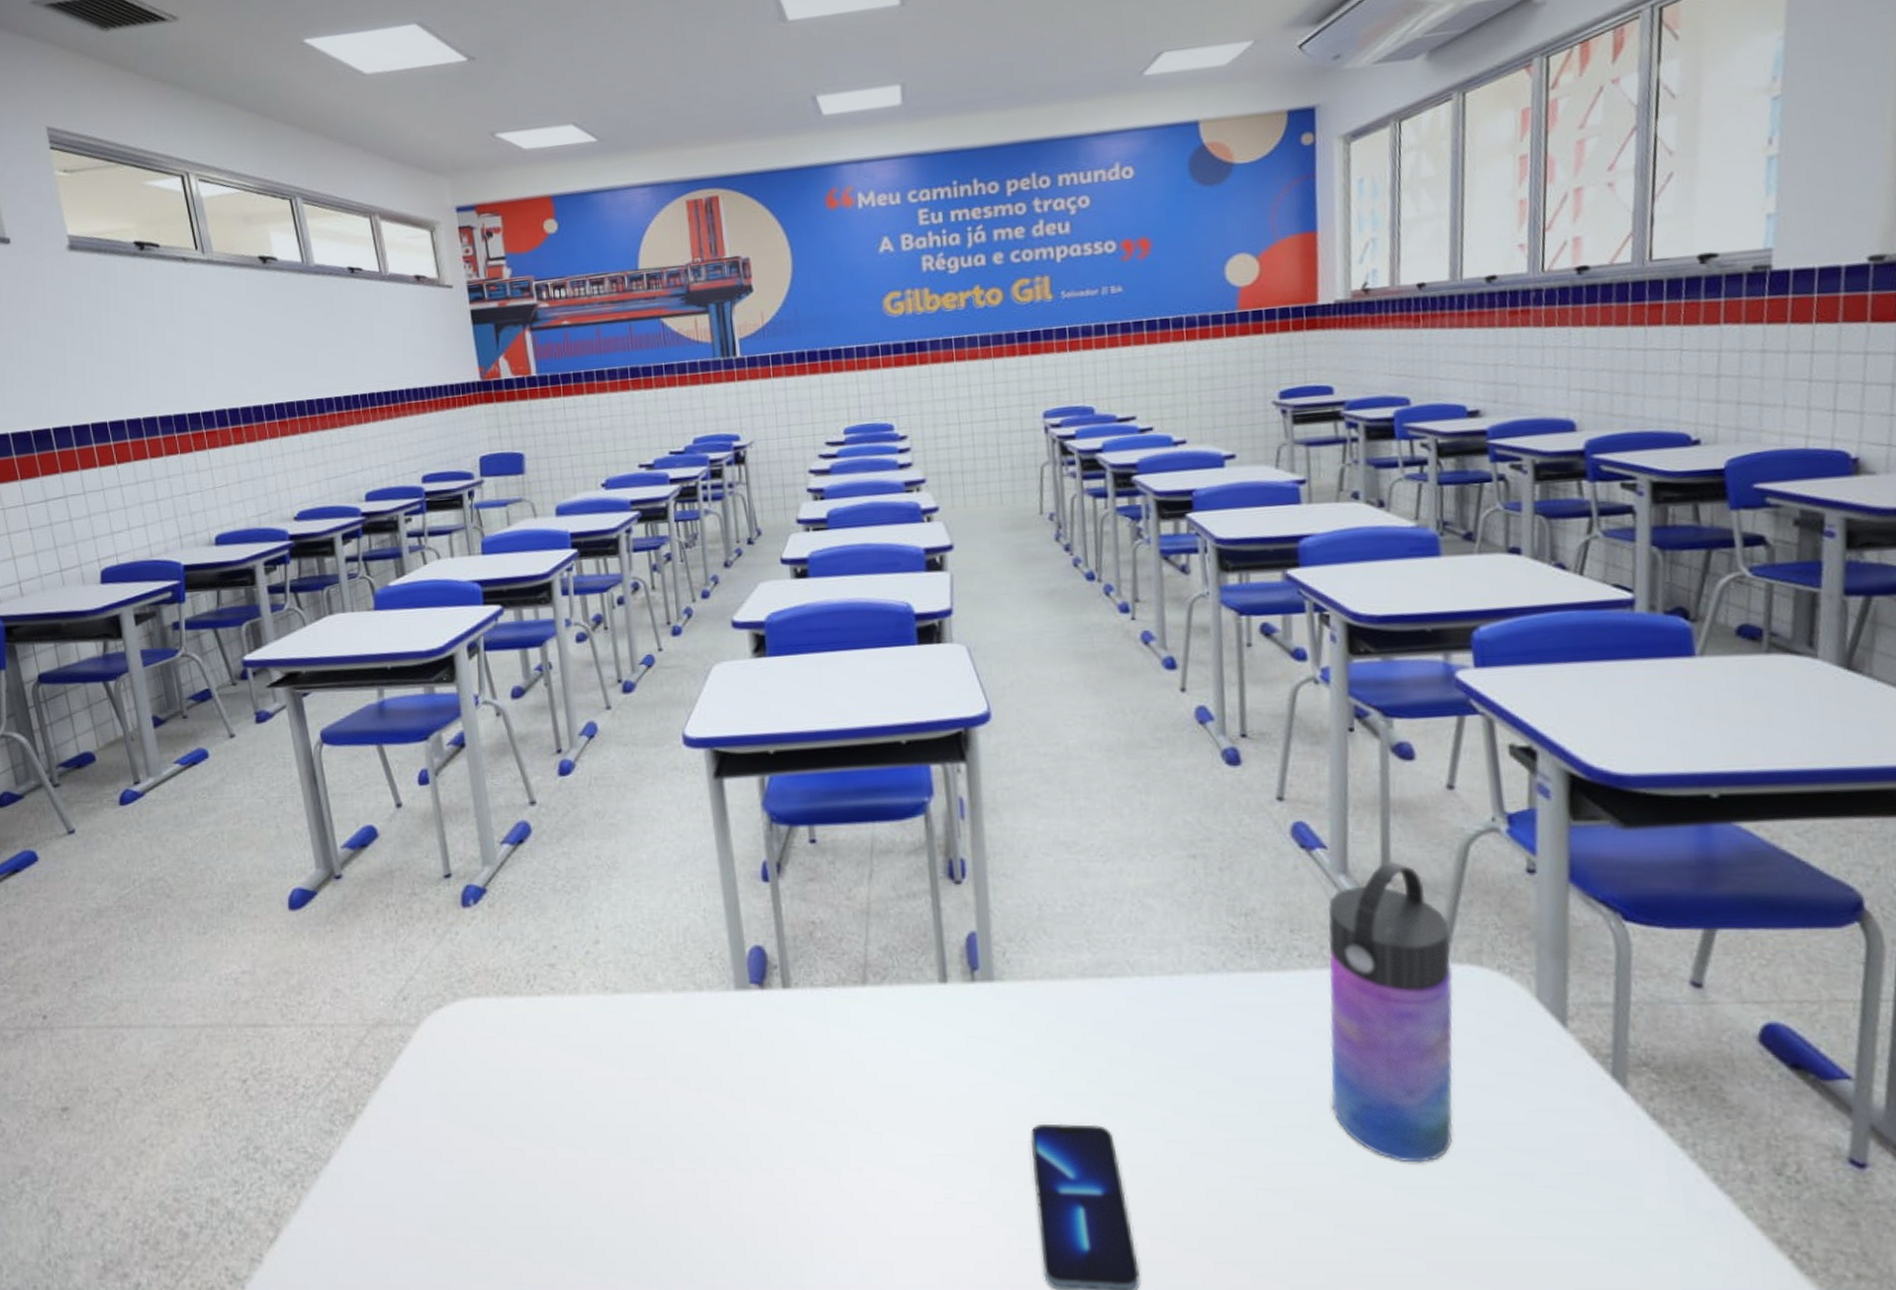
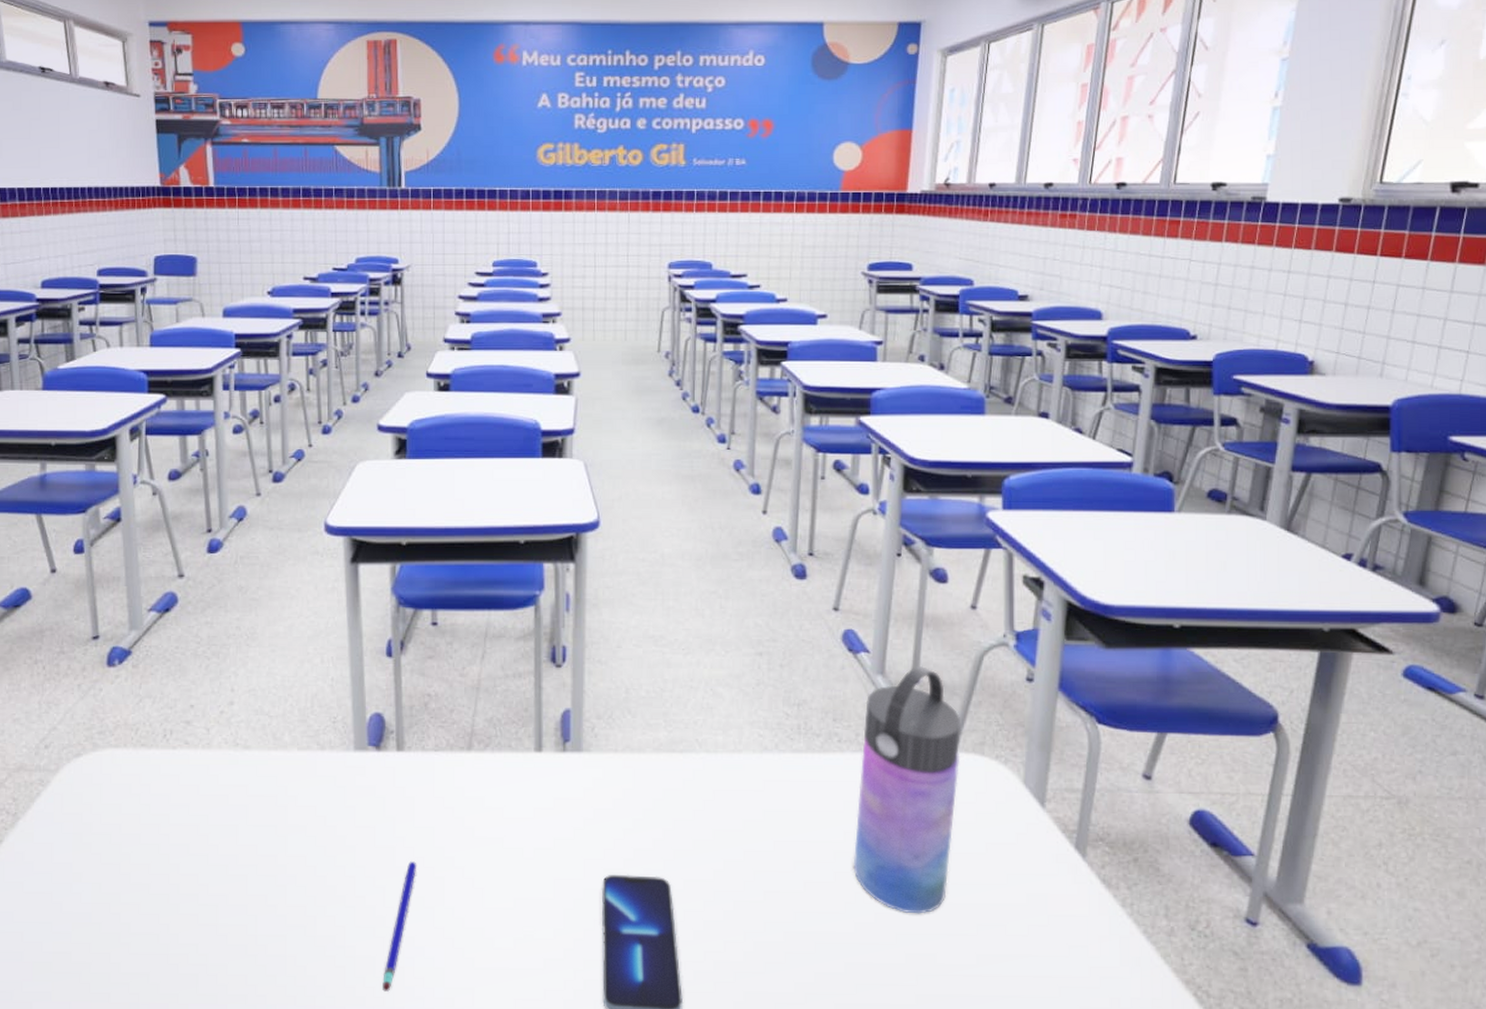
pen: none [788,1115,816,1267] -> present [383,861,417,992]

